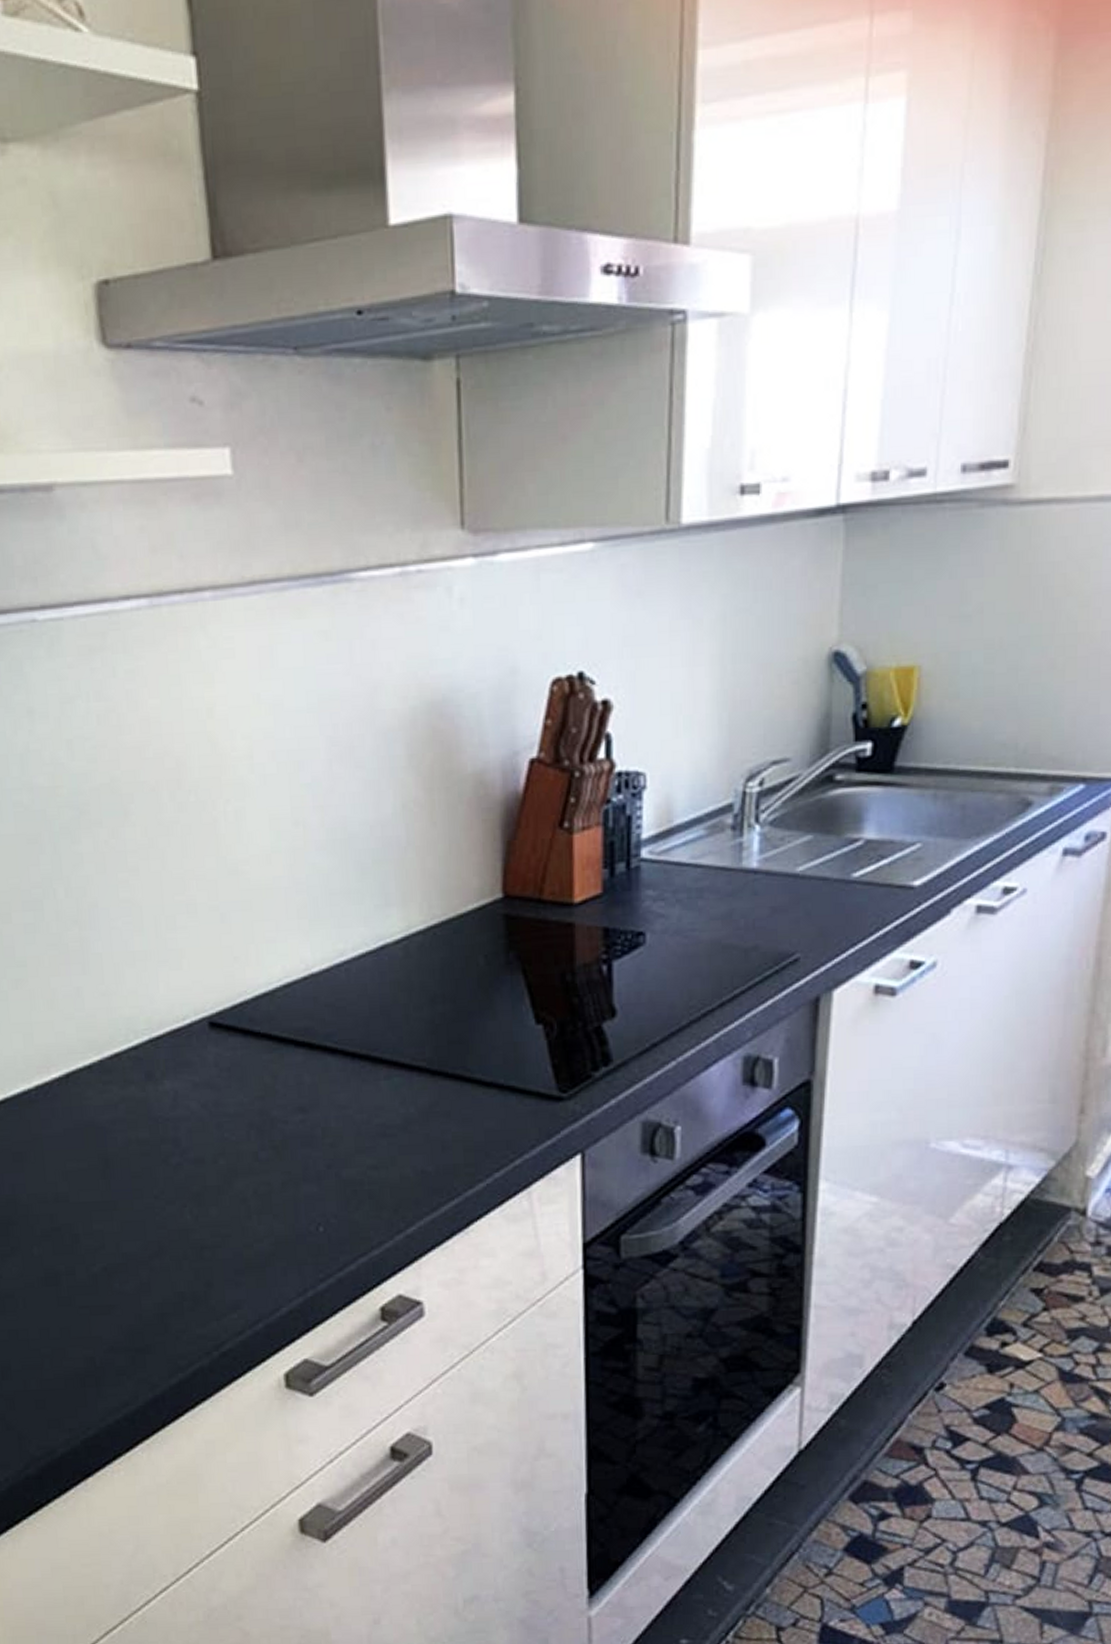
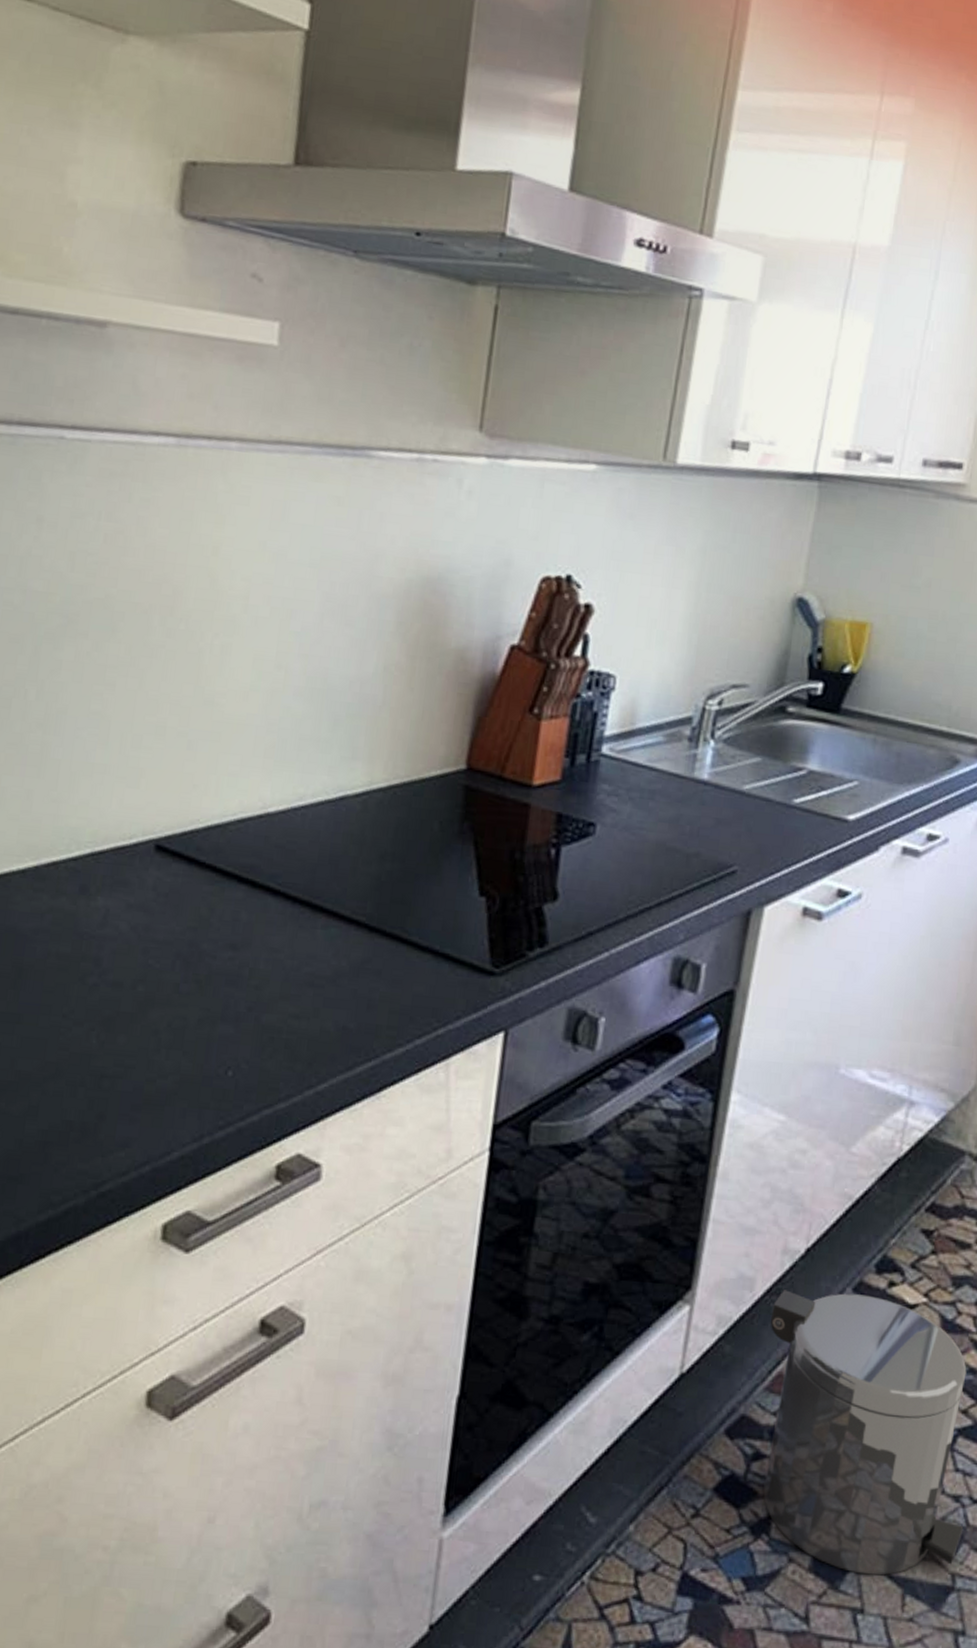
trash can: none [883,1357,1097,1610] -> present [763,1290,967,1575]

